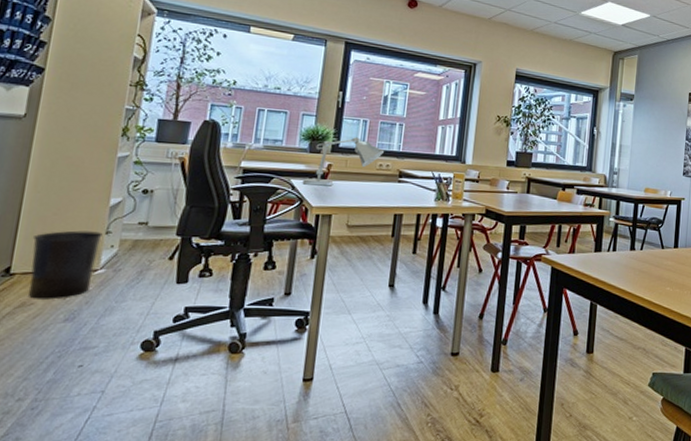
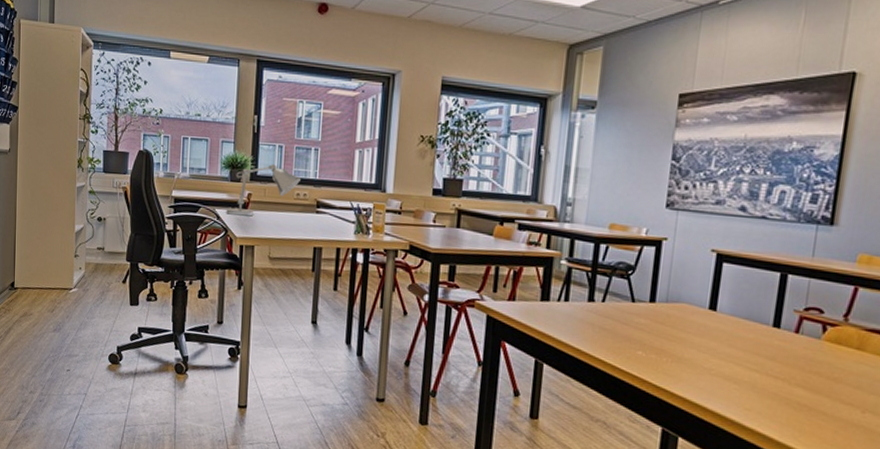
waste bin: present [28,230,103,299] -> none [26,253,73,312]

